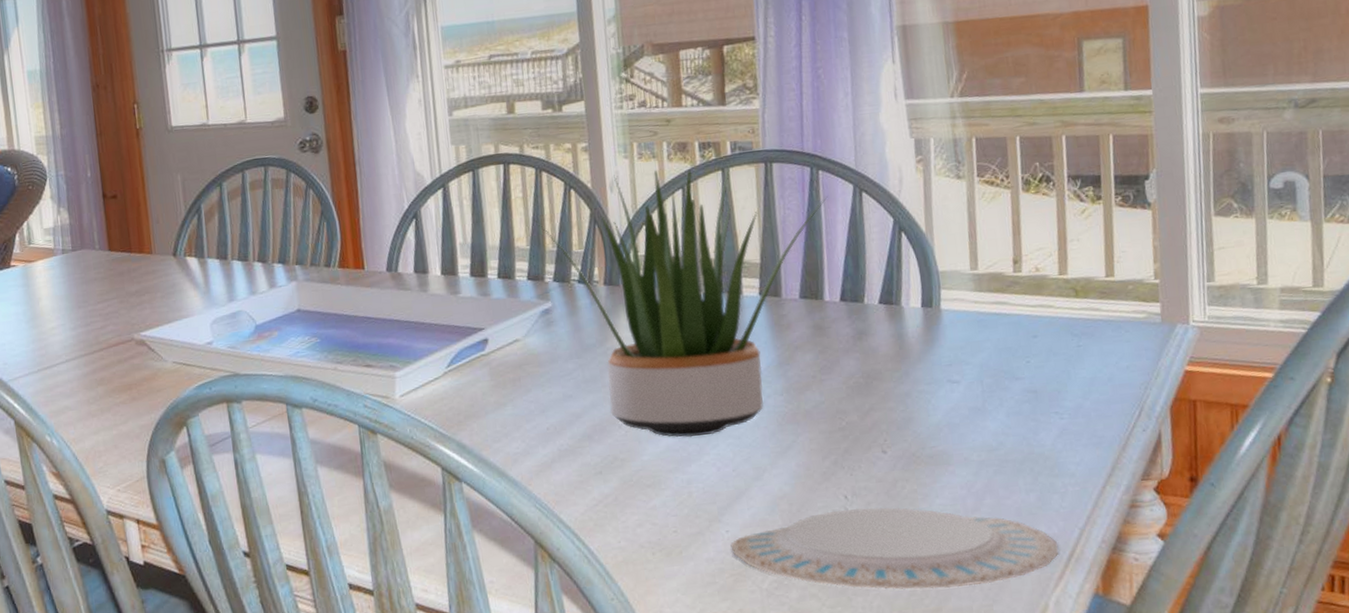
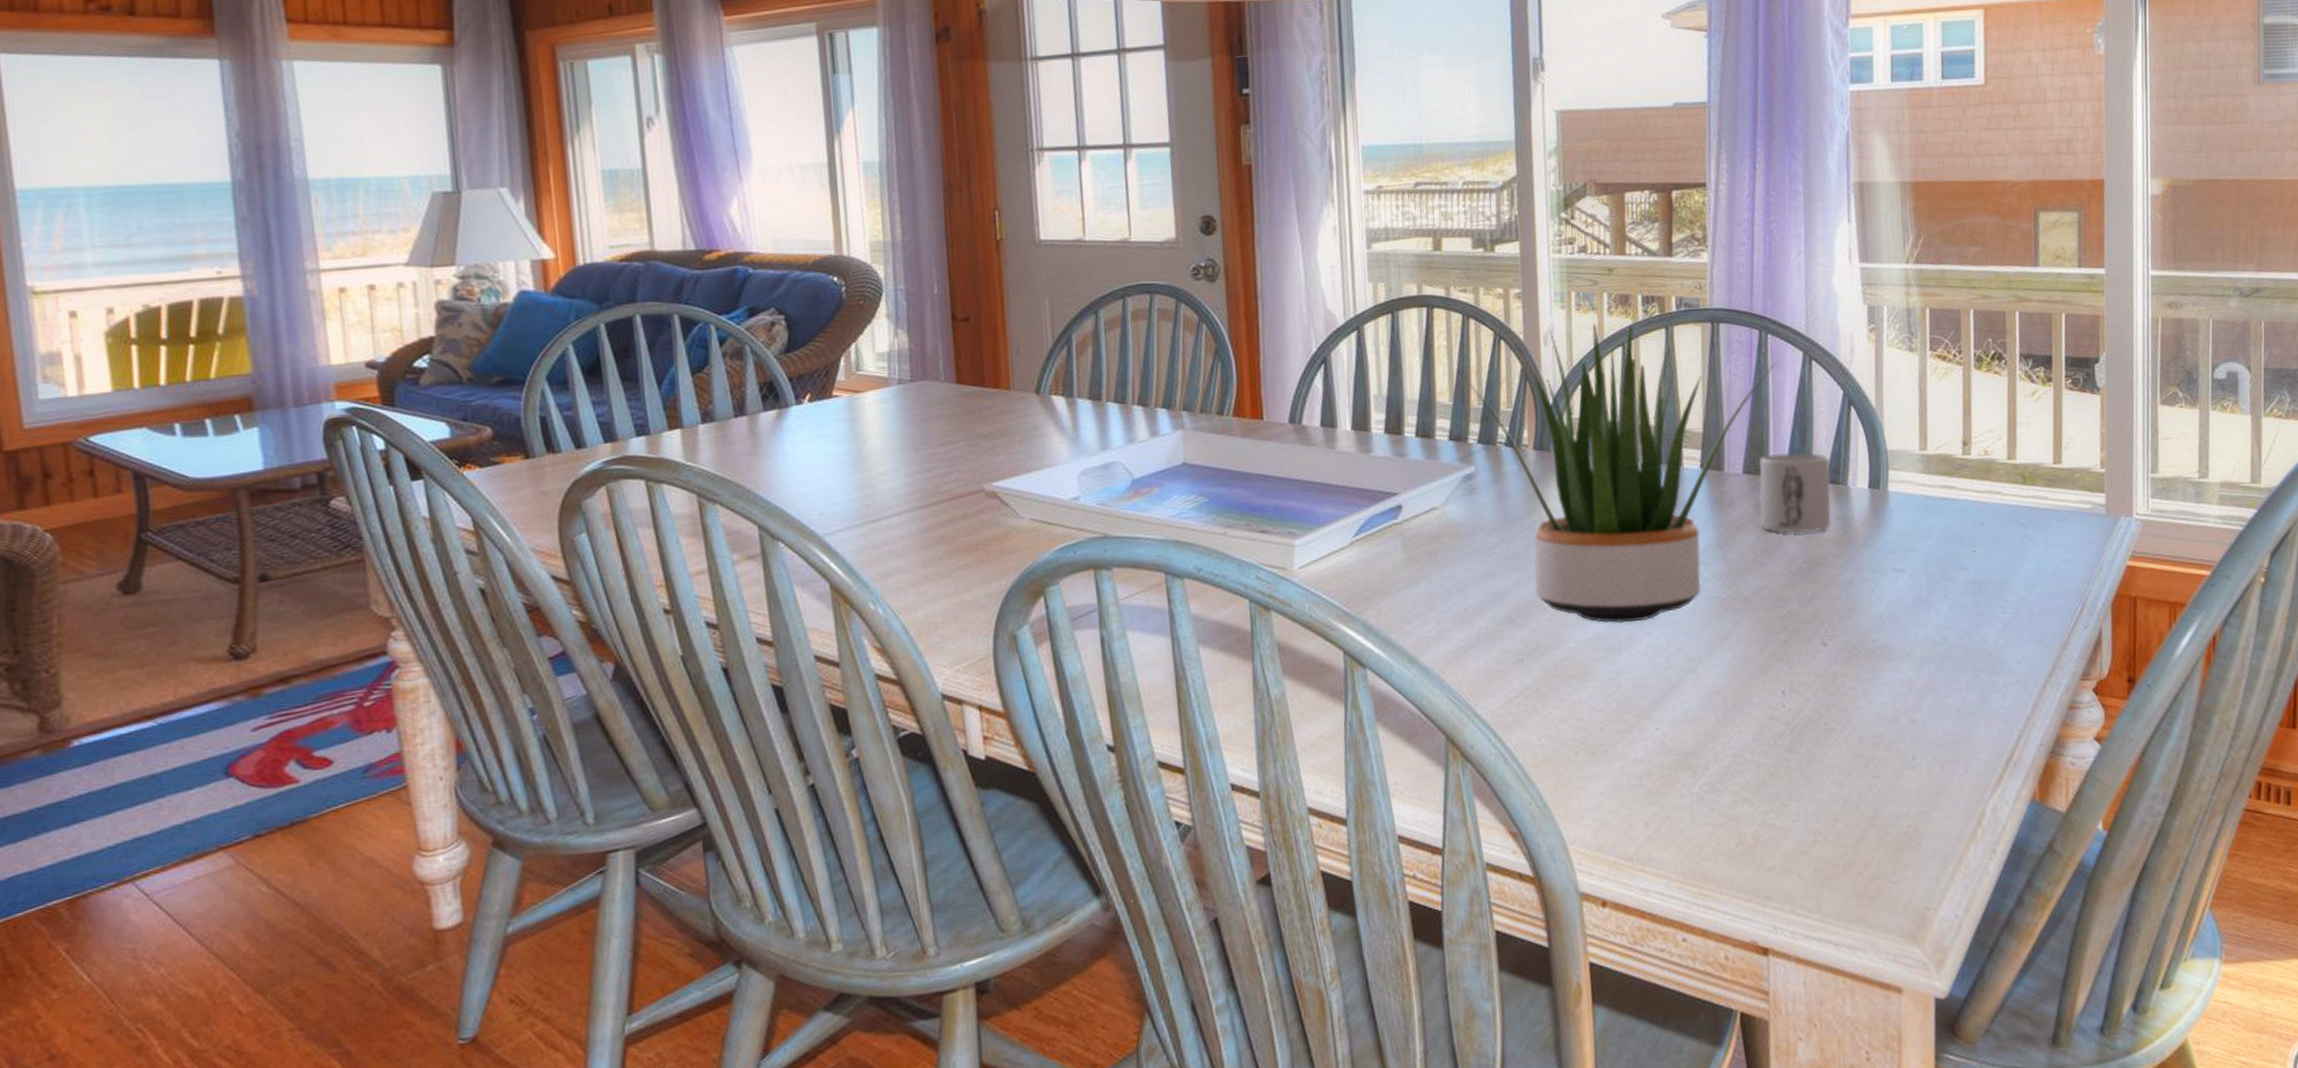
plate: present [730,507,1058,590] -> none [1660,705,1997,795]
mug: none [815,277,887,351] -> present [1759,453,1832,533]

